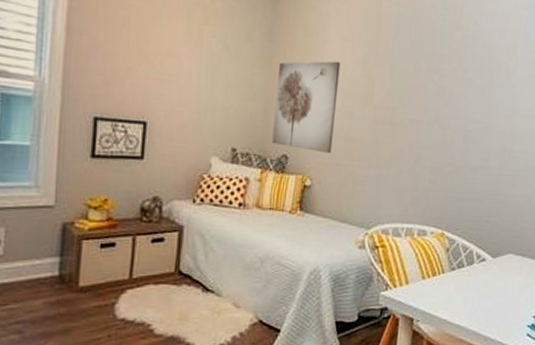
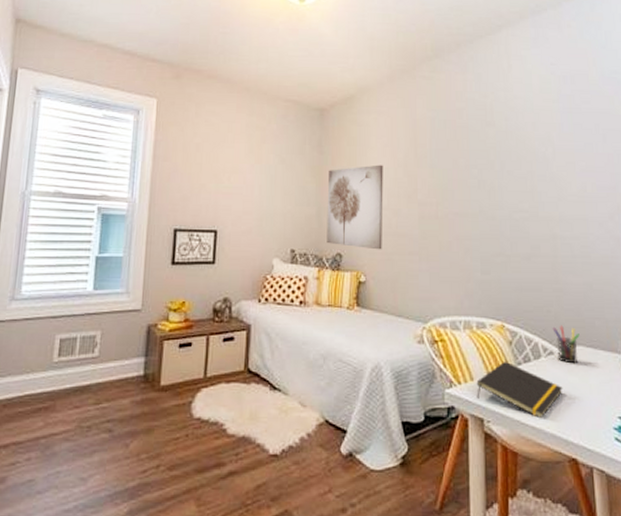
notepad: none [409,266,489,317] -> present [476,361,563,418]
pen holder: none [488,235,512,270] -> present [552,325,580,364]

